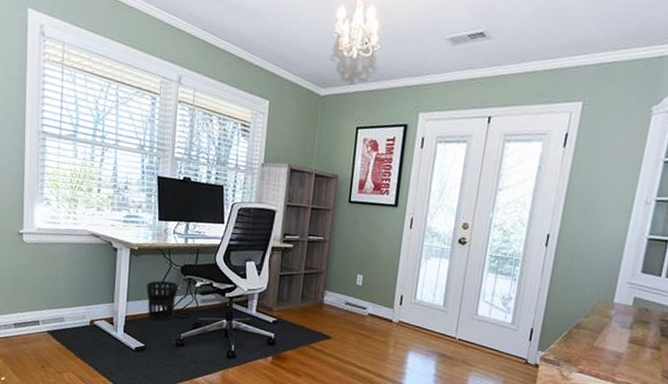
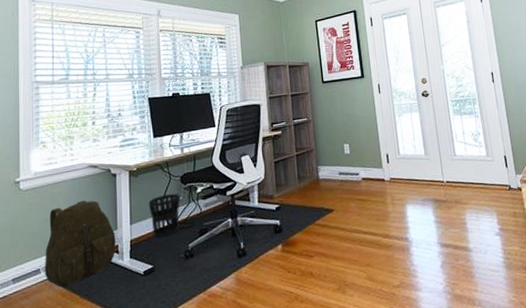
backpack: none [44,266,112,343] -> present [45,200,116,287]

